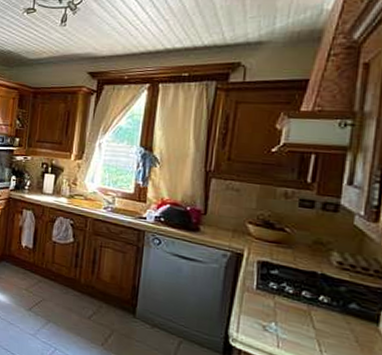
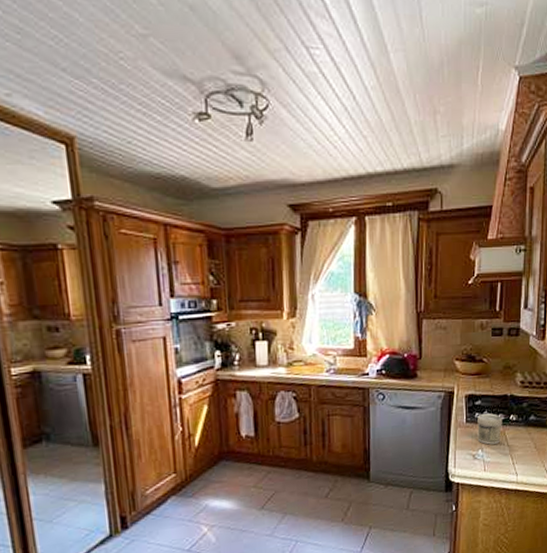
jar: none [270,284,308,323] -> present [477,413,502,445]

